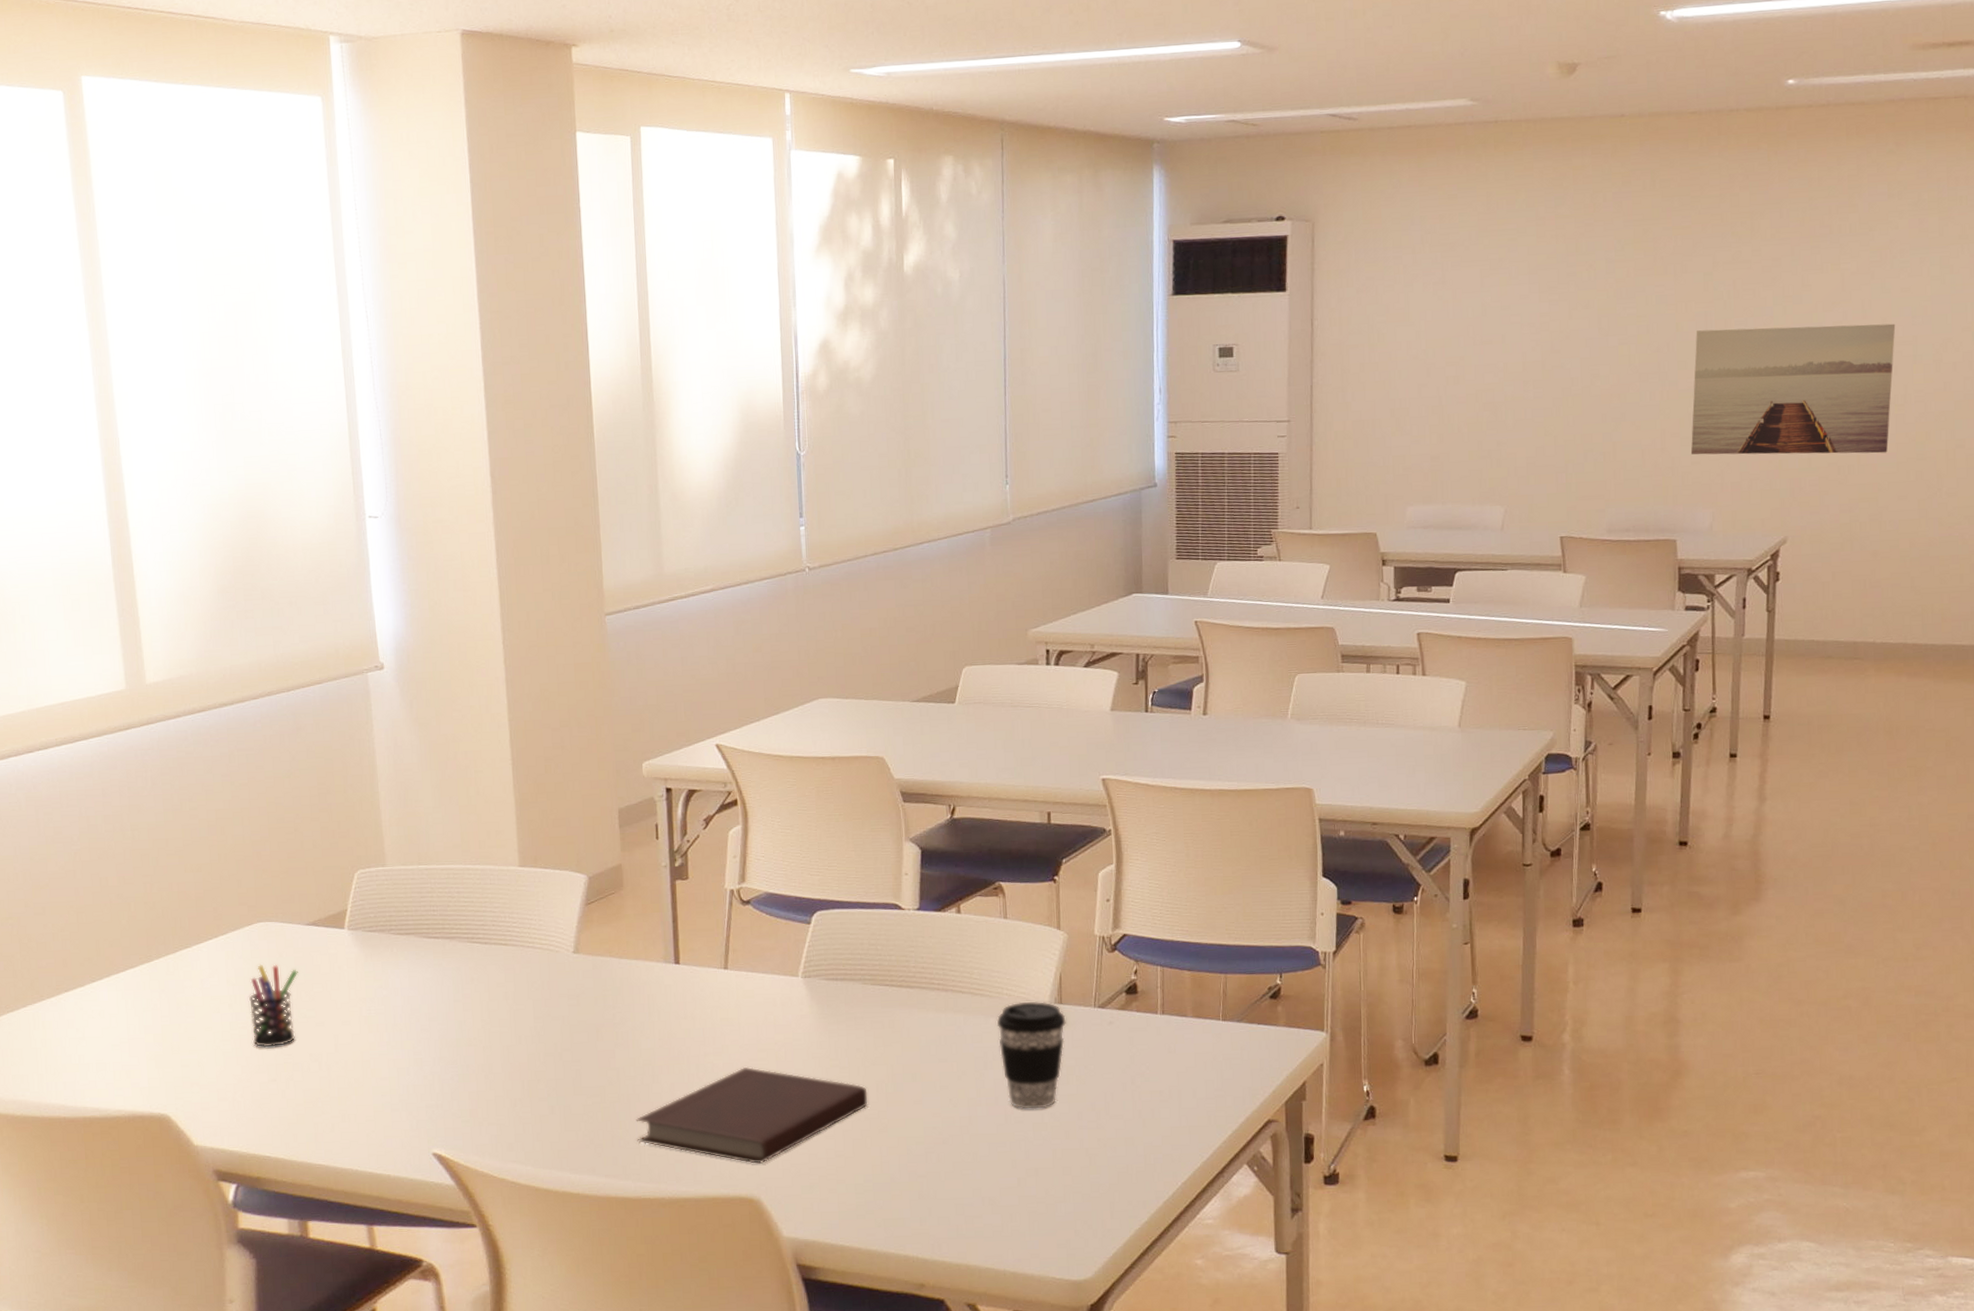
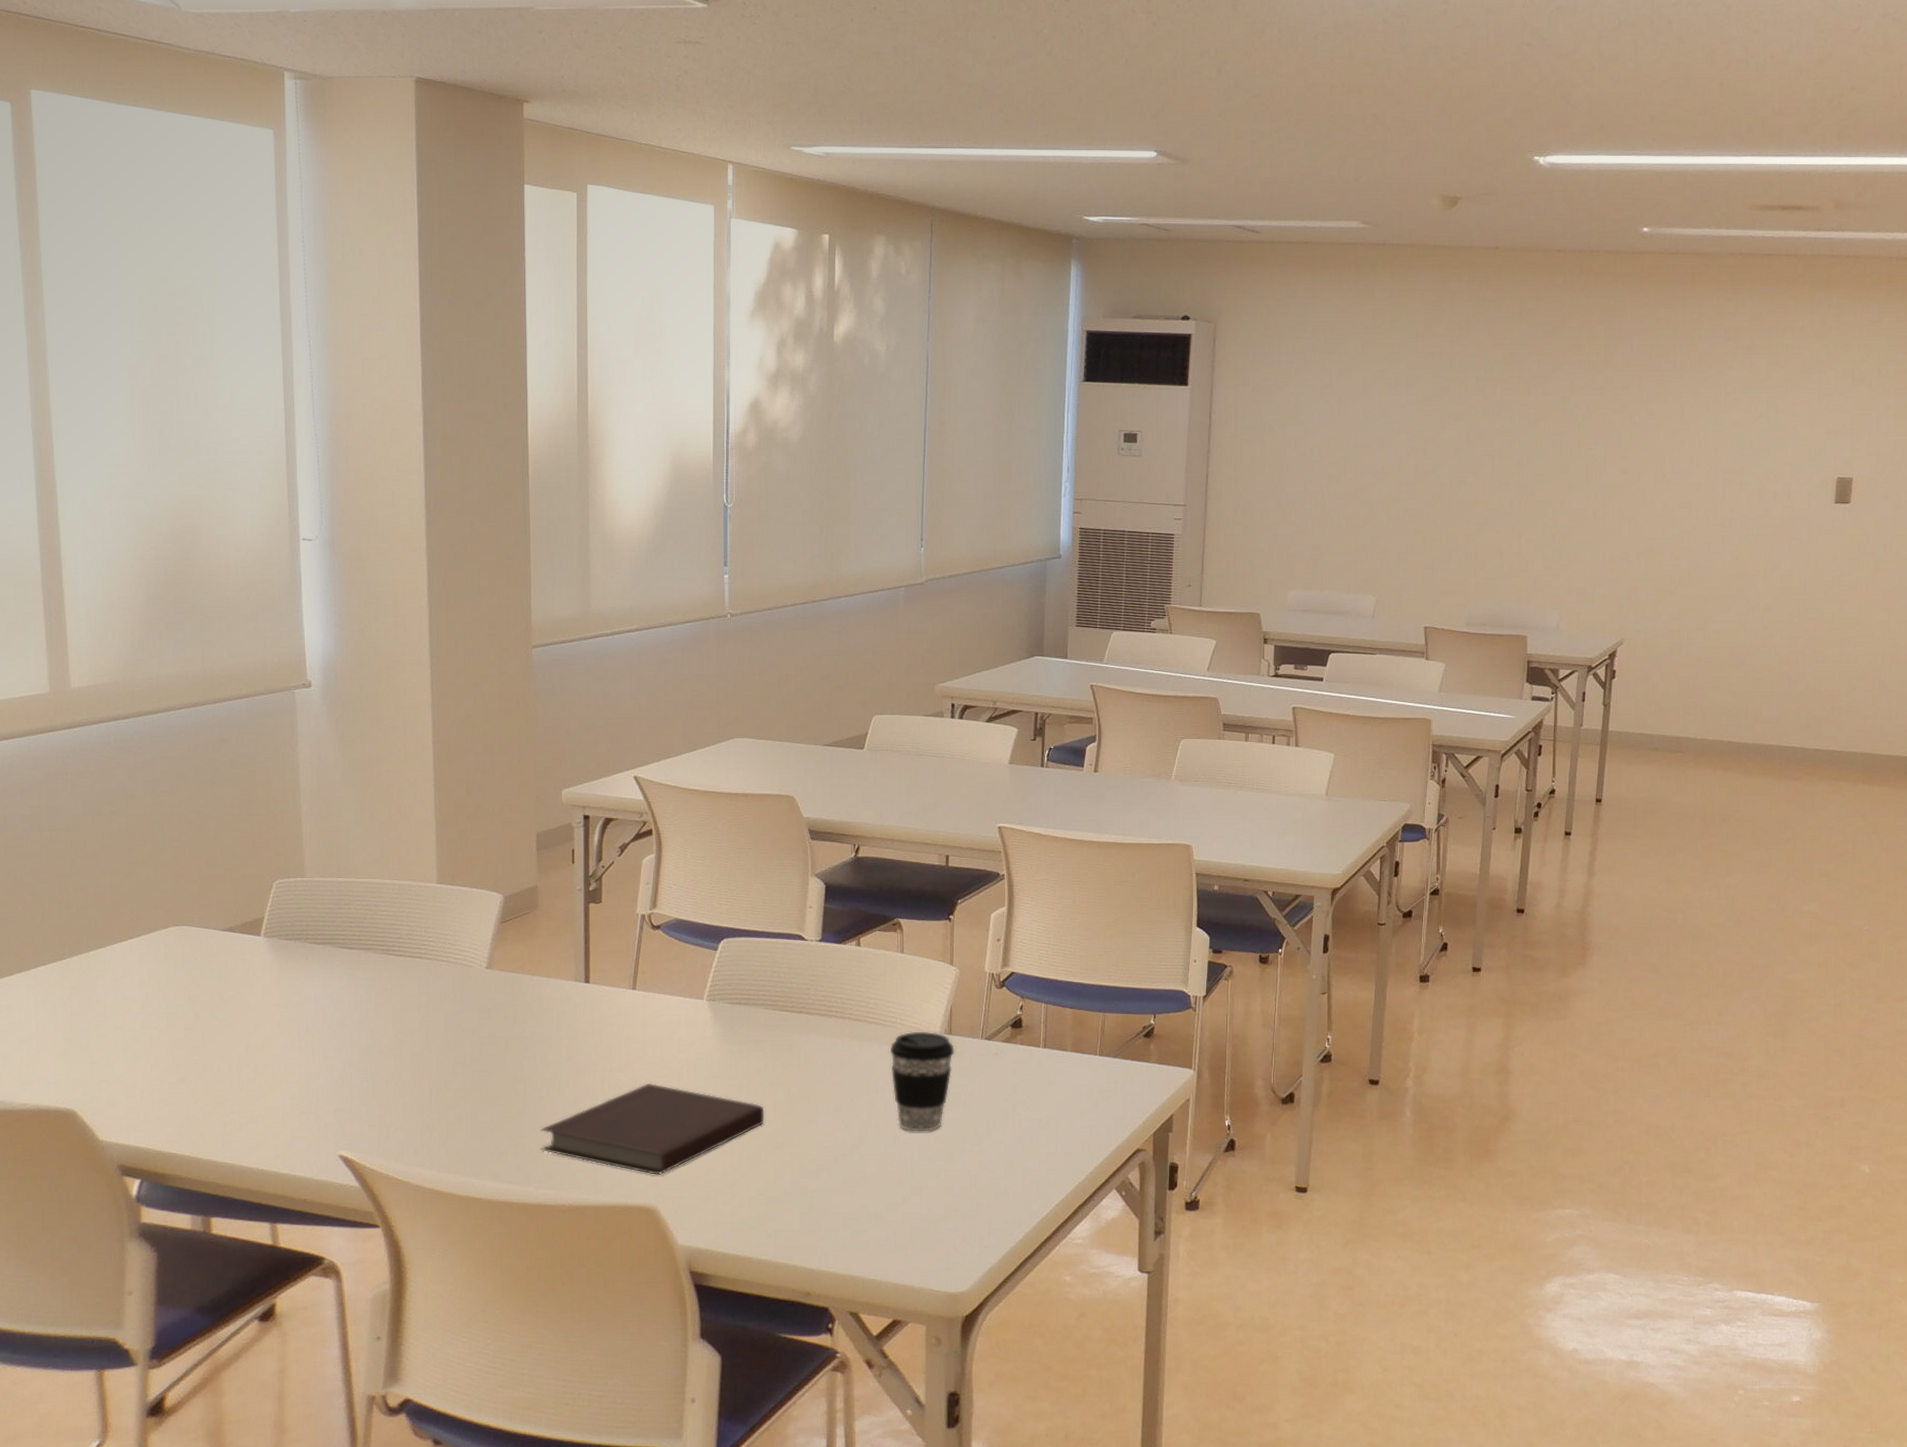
pen holder: present [248,964,298,1048] -> none [161,966,212,1048]
wall art: present [1690,323,1896,455] -> none [1543,448,1726,569]

